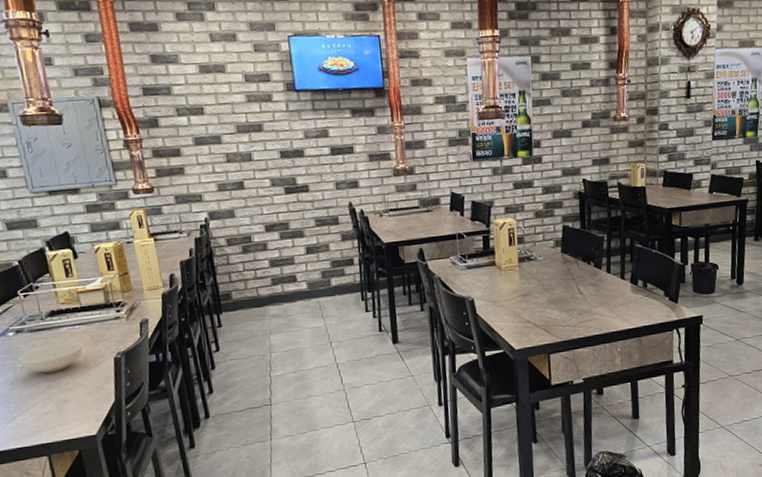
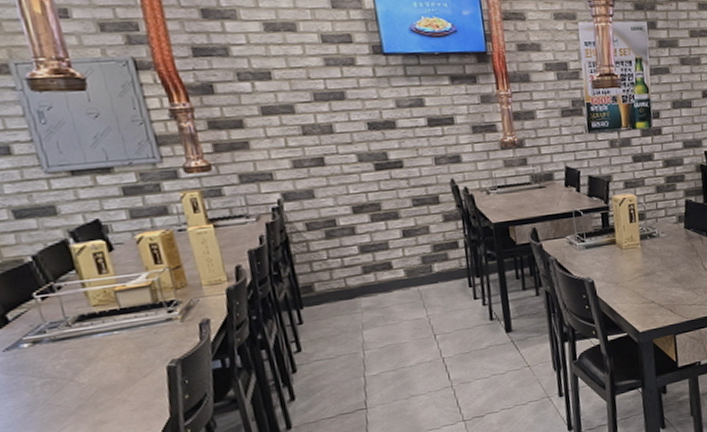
bowl: present [18,341,84,374] -> none [37,350,126,391]

